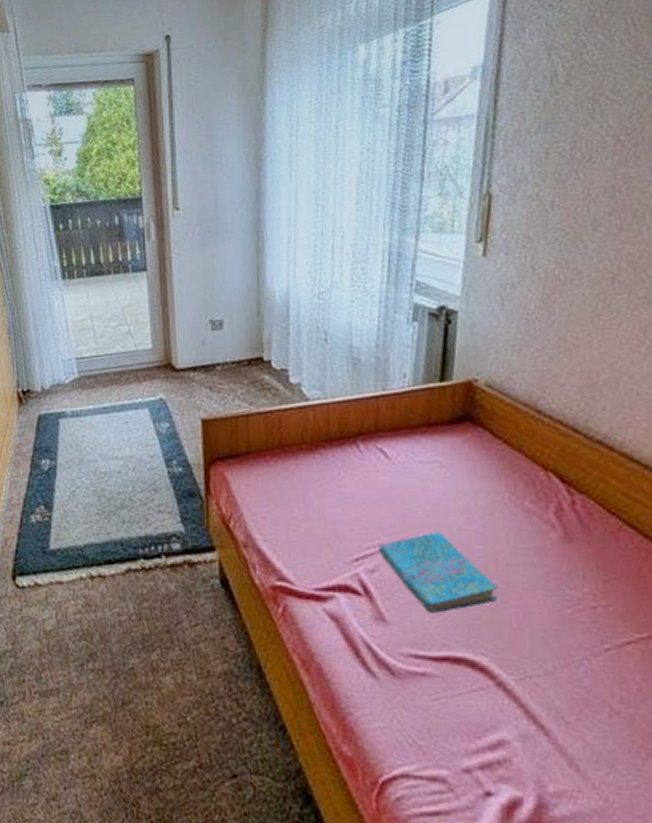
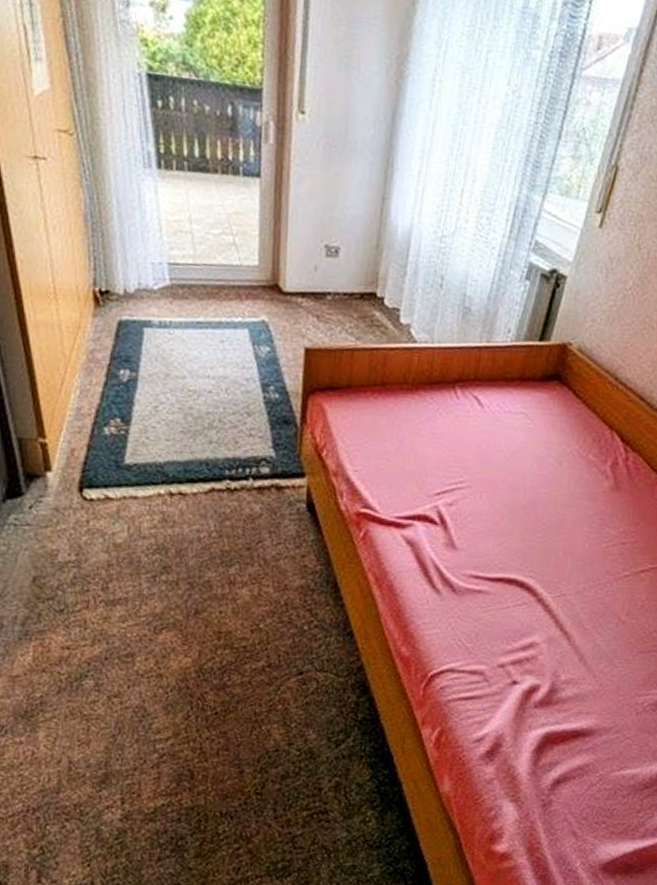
cover: present [378,532,499,613] -> none [459,474,554,543]

